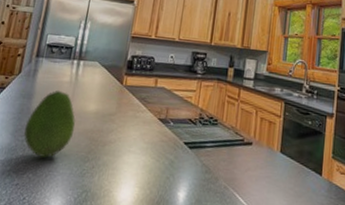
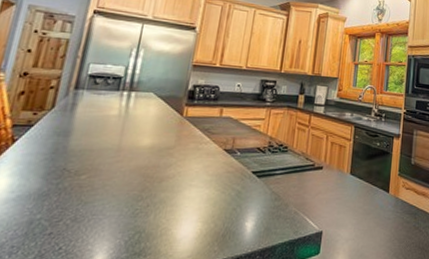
fruit: present [24,91,76,158] -> none [59,126,126,202]

